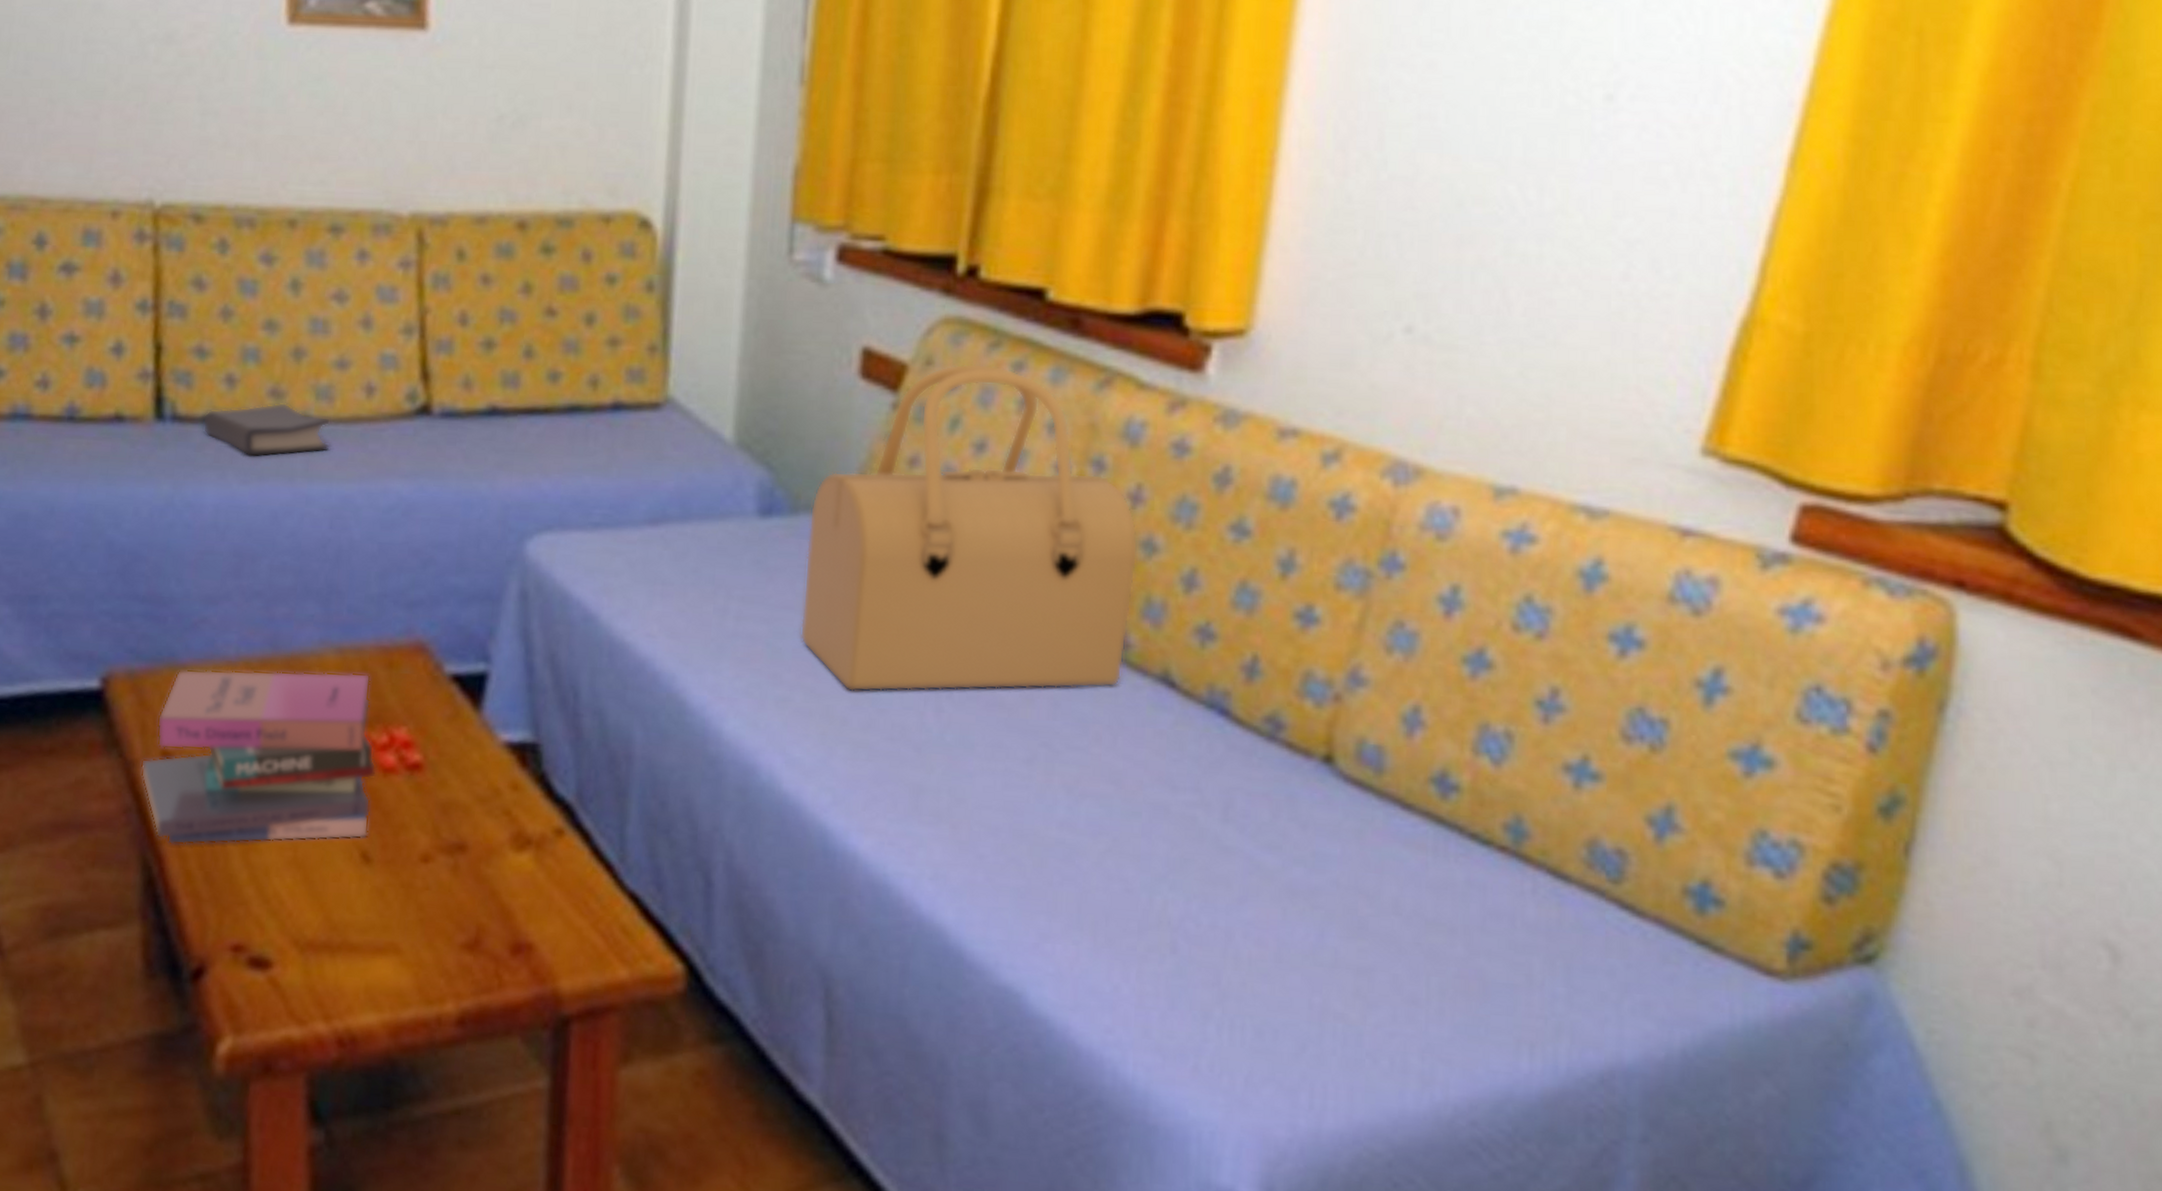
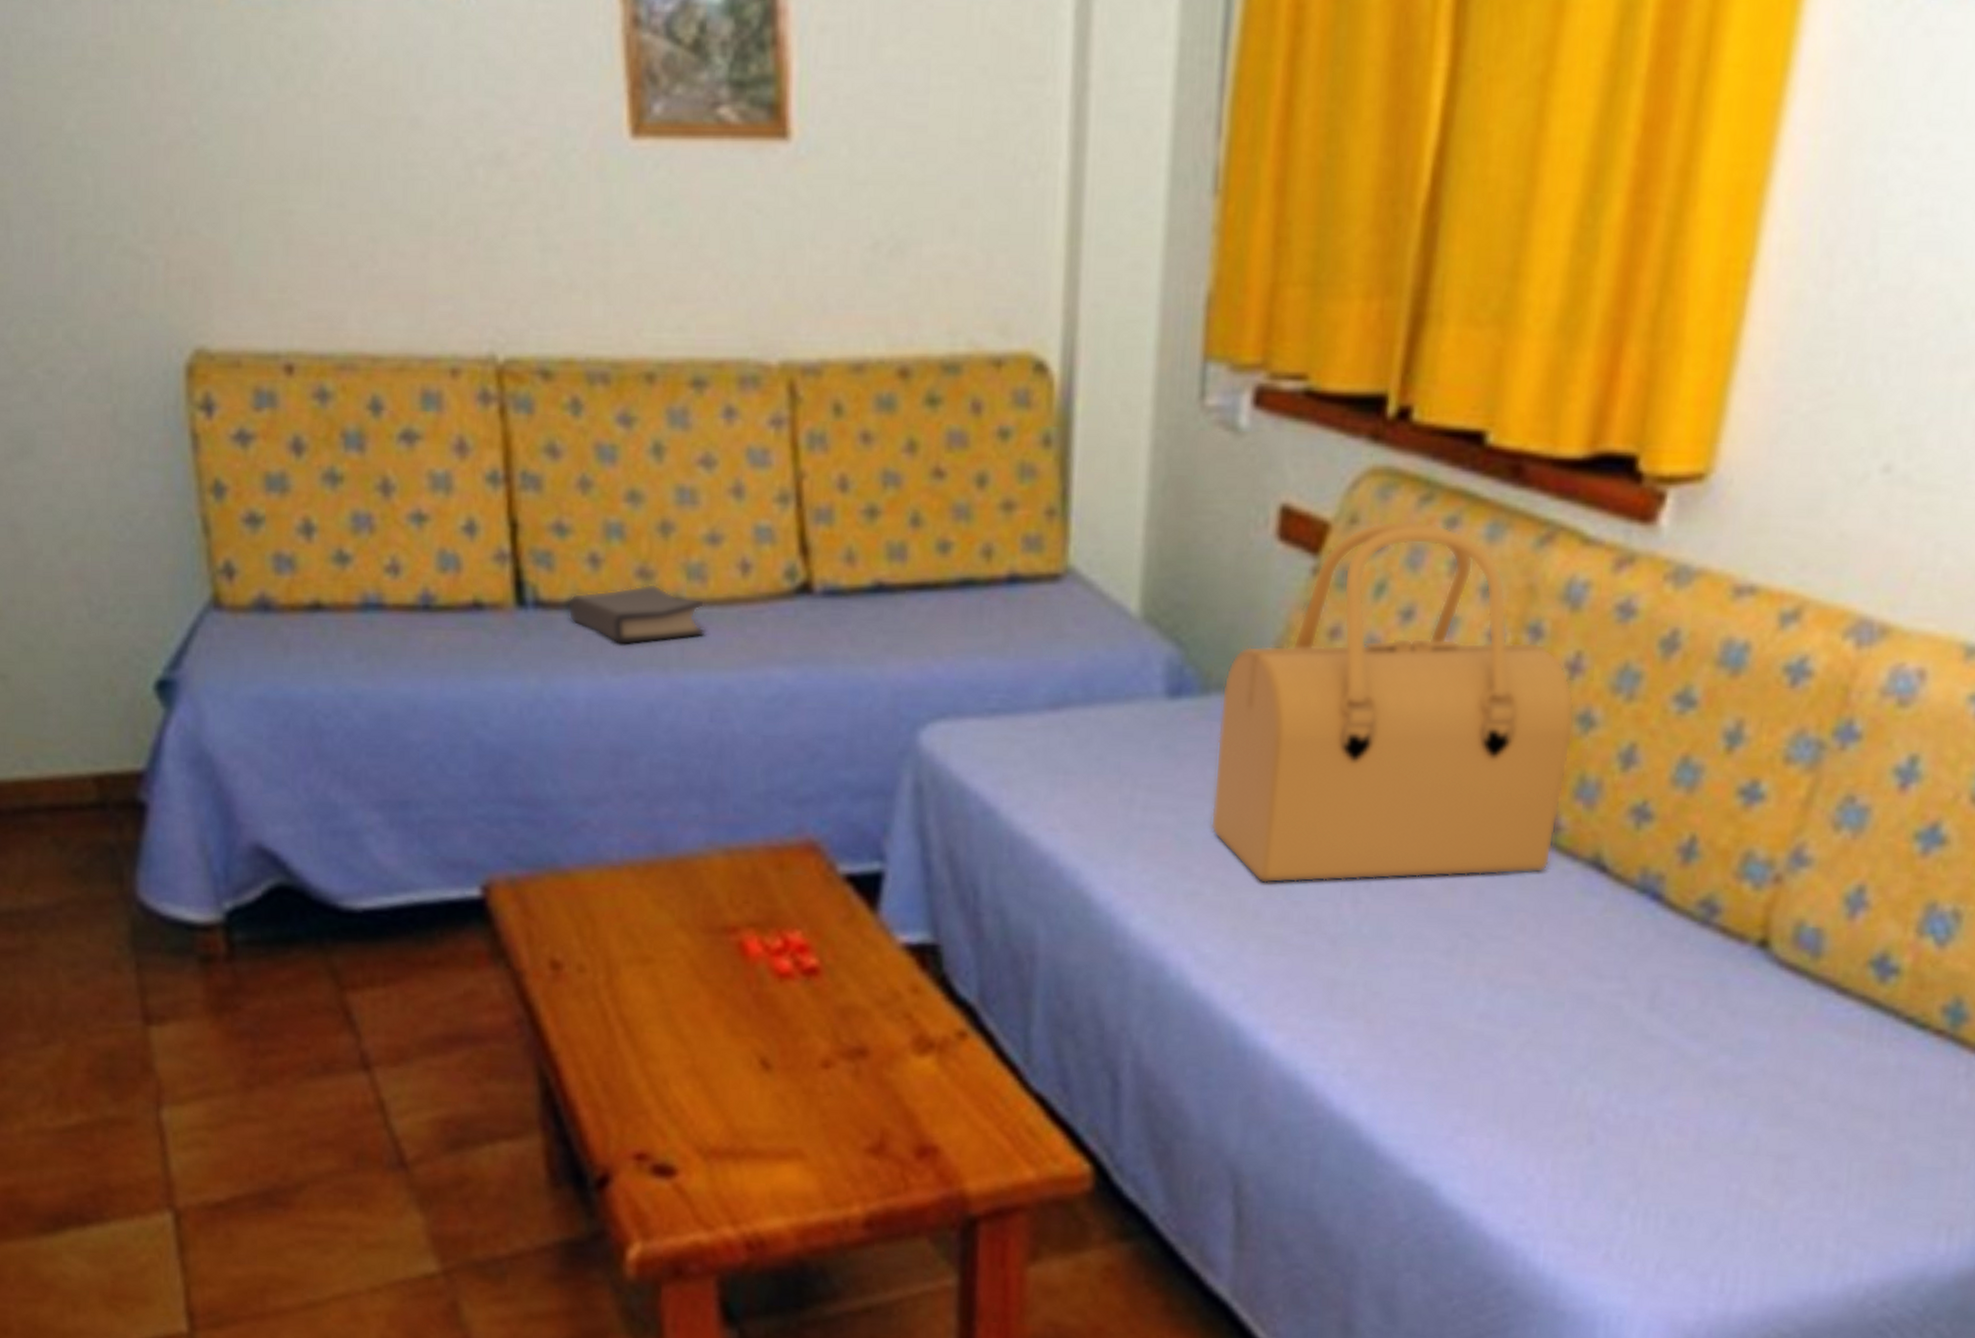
books: present [140,669,377,845] -> none [529,875,772,1055]

